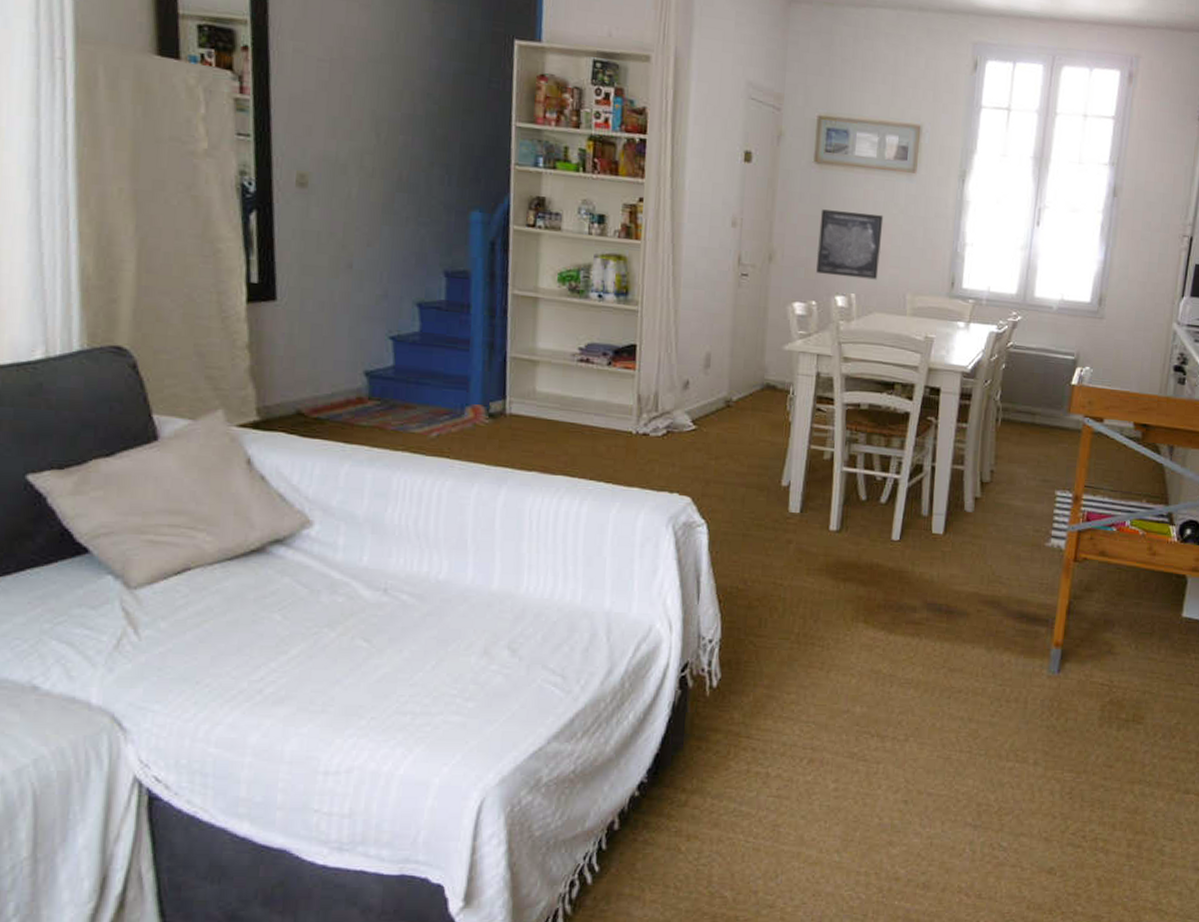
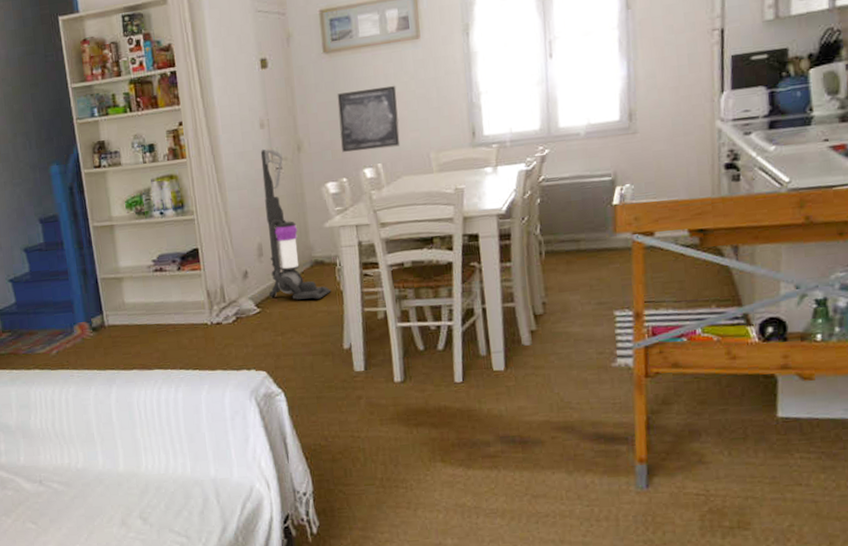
vacuum cleaner: none [710,250,779,427] -> present [260,149,331,300]

